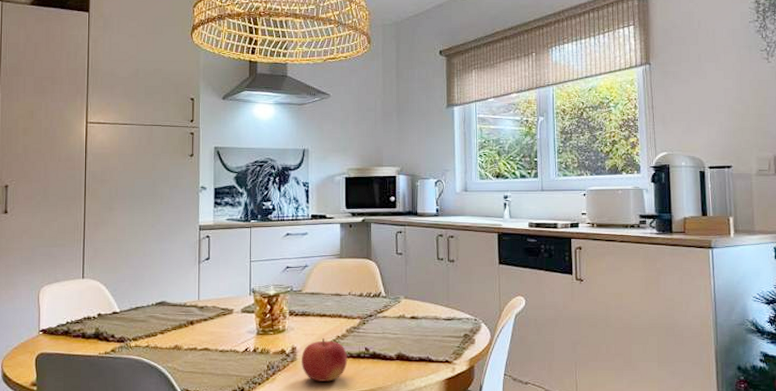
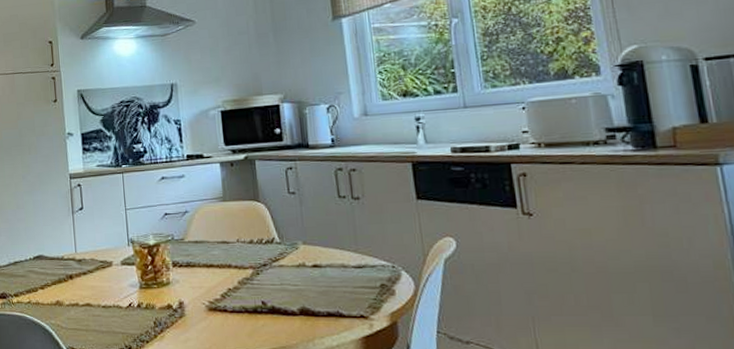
fruit: present [302,337,348,382] -> none [190,290,243,340]

